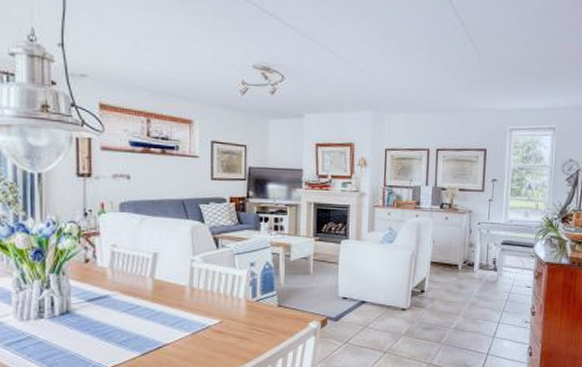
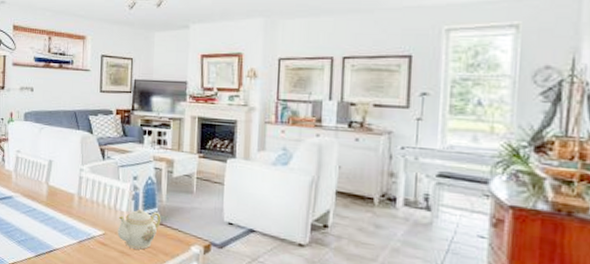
teapot: none [235,294,280,332] -> present [117,209,161,250]

